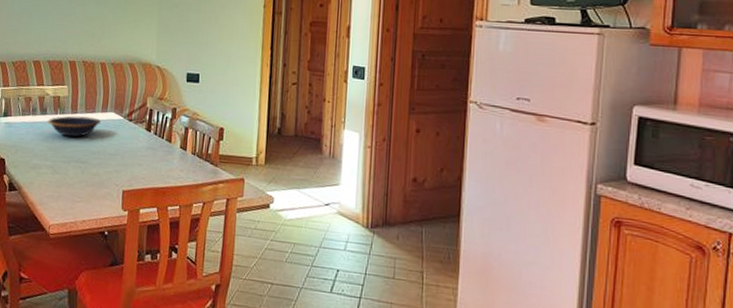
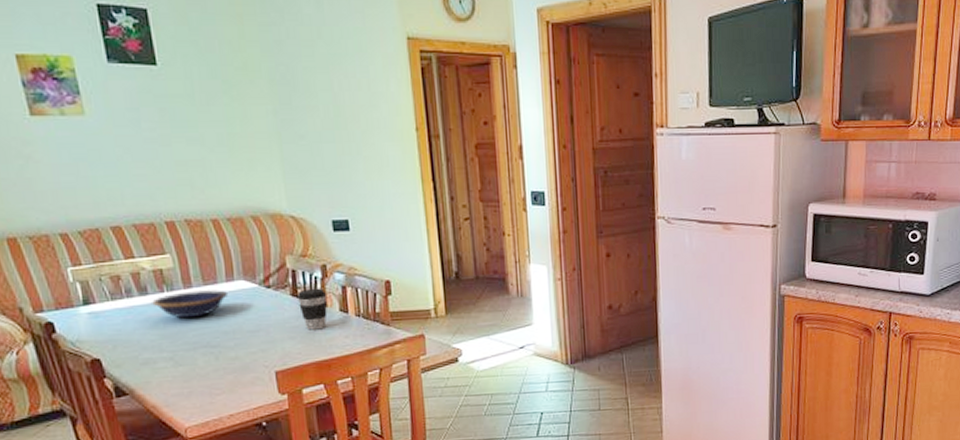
coffee cup: none [149,126,172,161] -> present [296,288,328,330]

